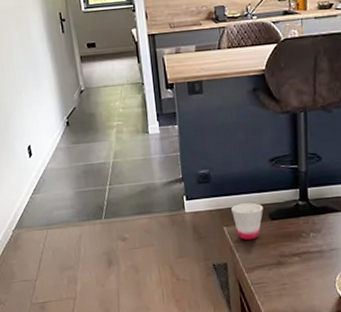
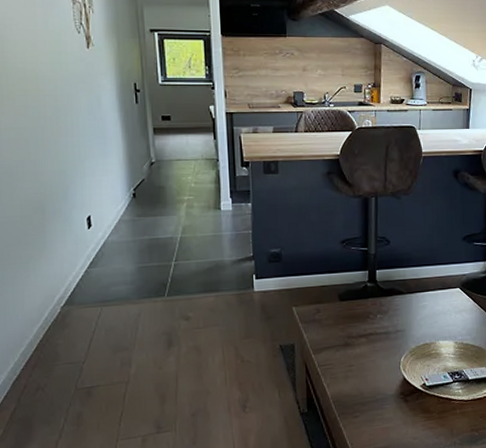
cup: present [231,202,263,241] -> none [301,283,333,321]

